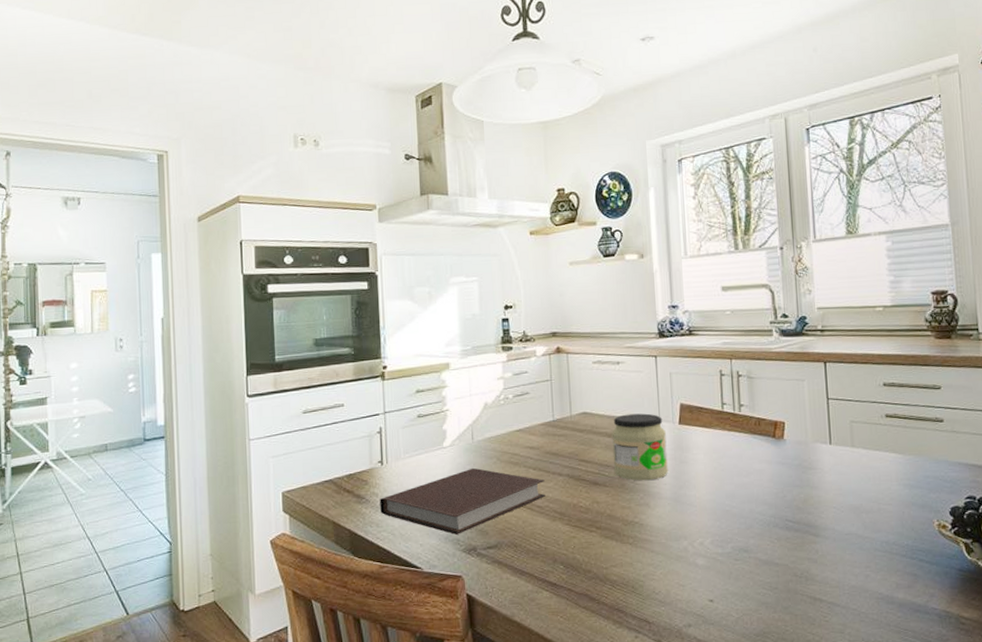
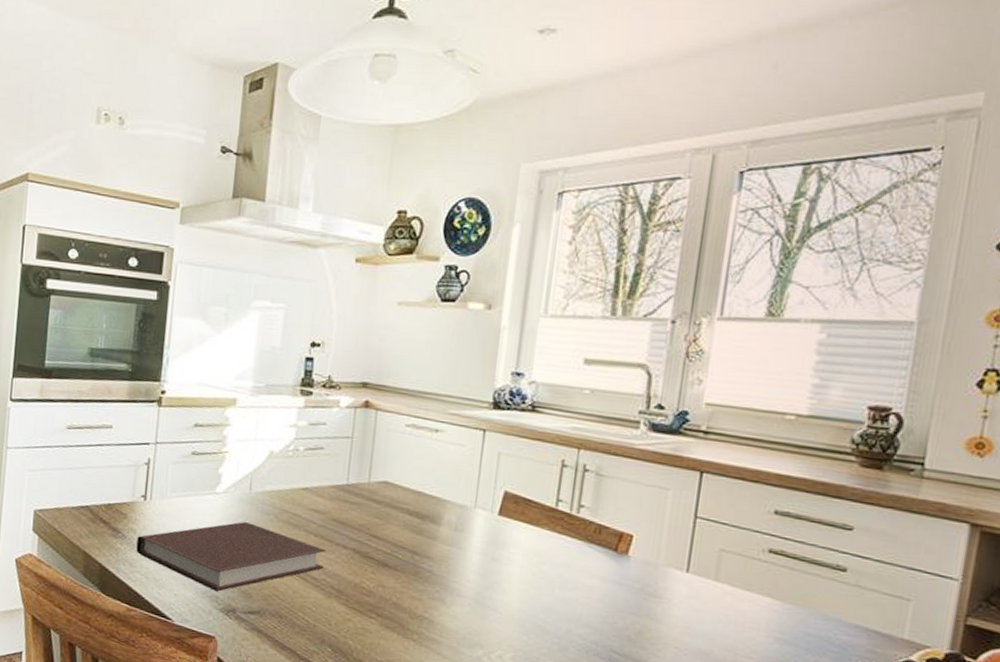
jar: present [611,413,668,481] -> none [409,492,481,574]

